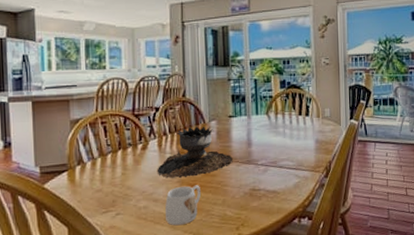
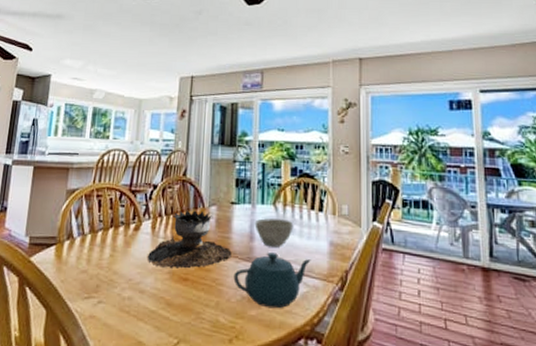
mug: present [165,185,201,226] -> none [150,278,192,327]
teapot: none [236,153,301,199] -> present [233,251,311,309]
bowl: none [251,126,285,150] -> present [254,218,294,248]

